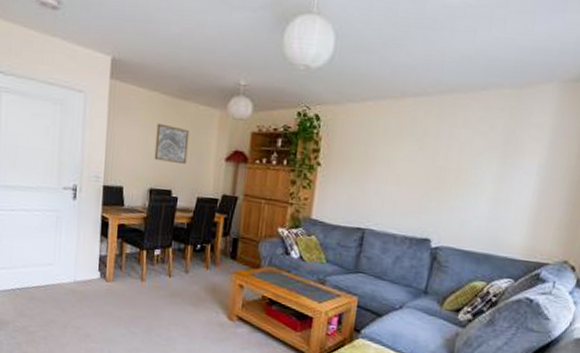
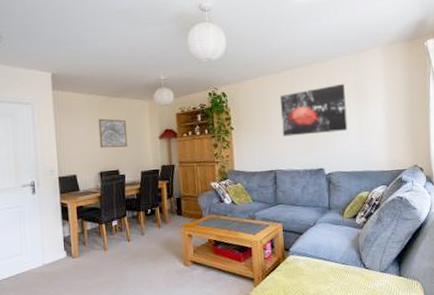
wall art: none [384,127,489,195] -> present [279,83,348,137]

